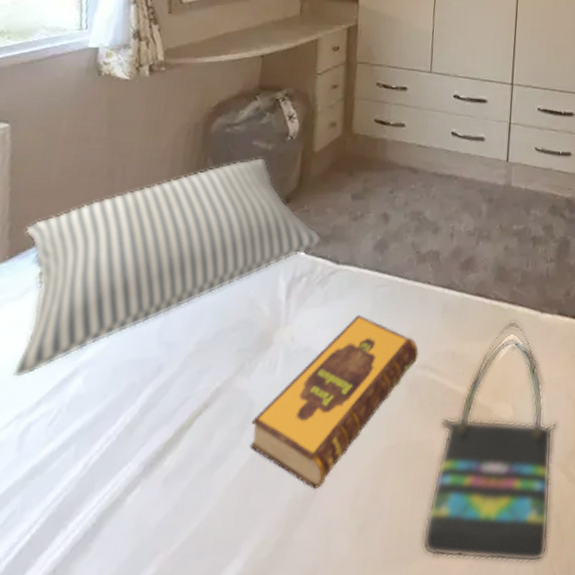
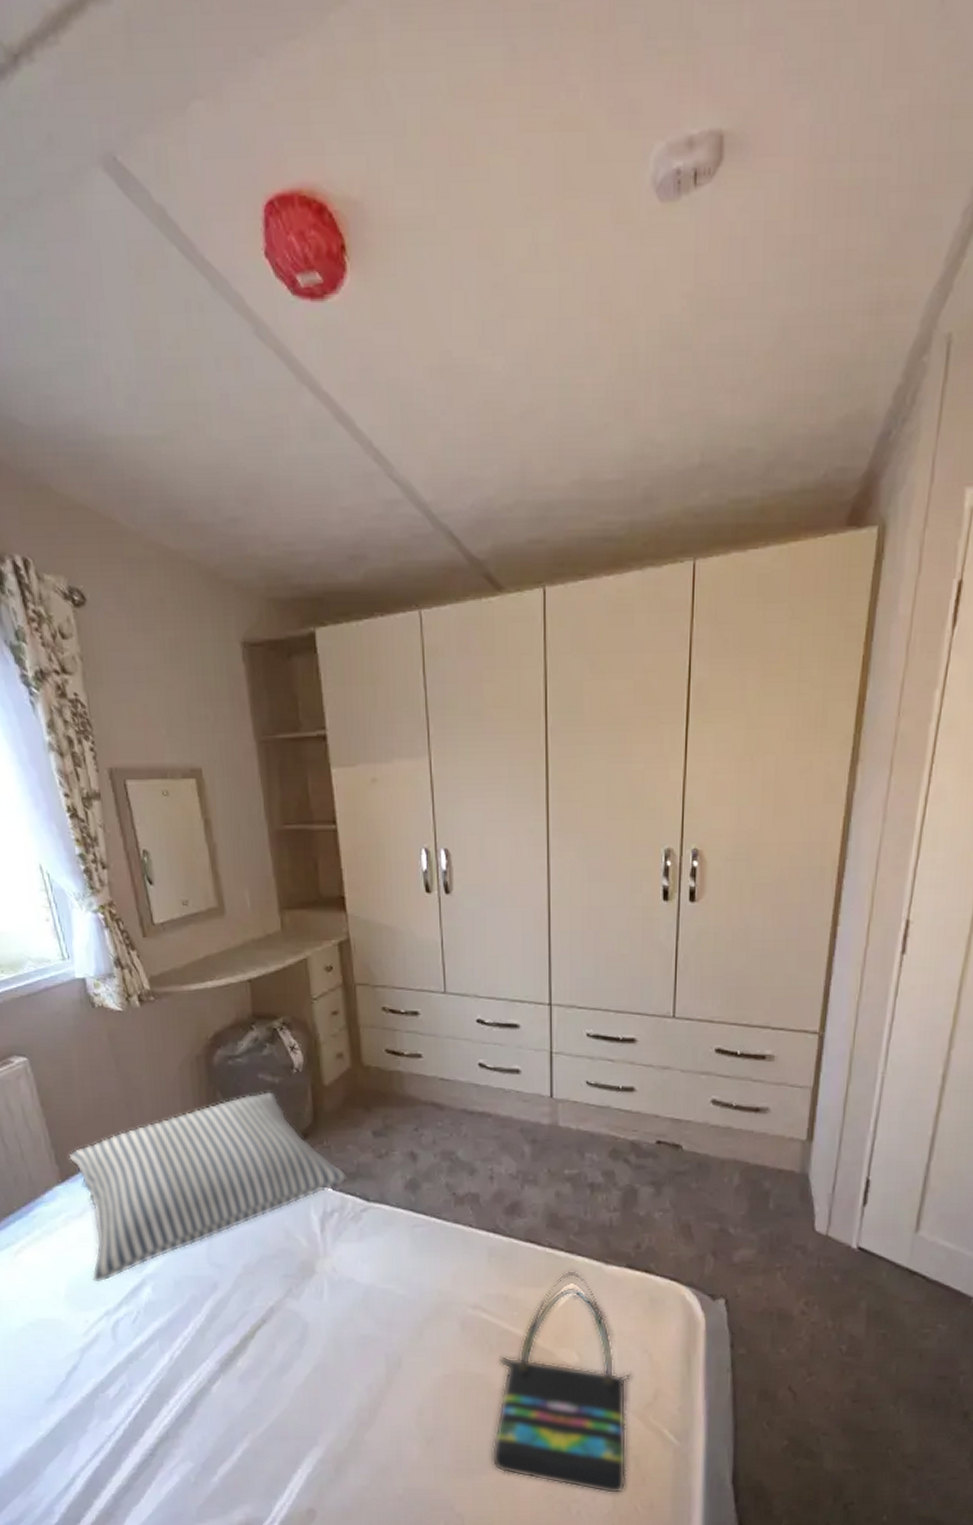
hardback book: present [249,314,419,489] -> none [308,1251,467,1402]

